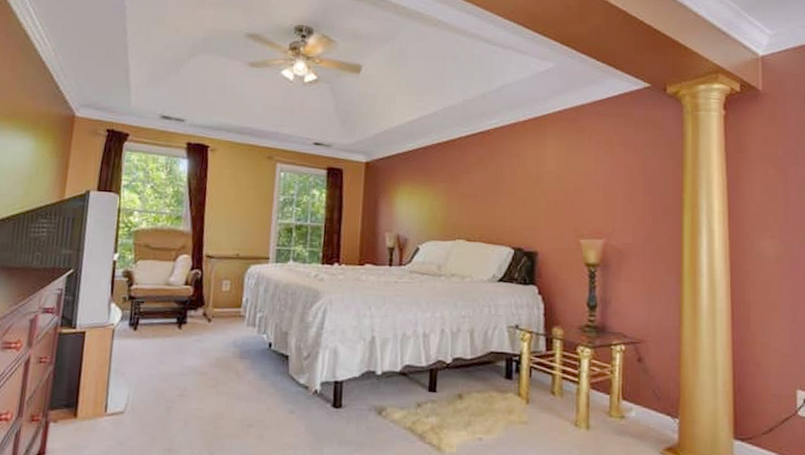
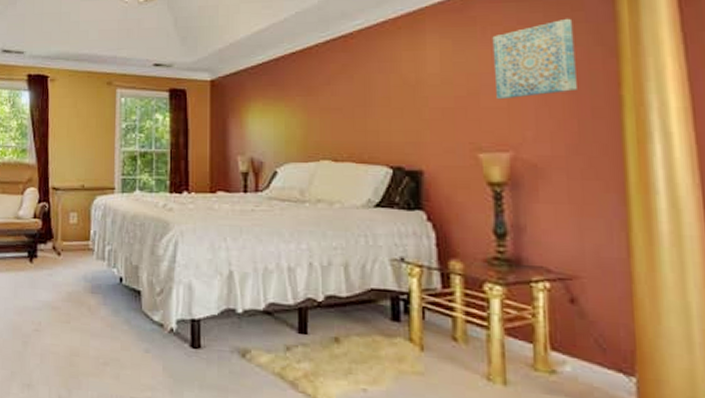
wall art: none [596,134,654,196] -> present [492,18,577,100]

